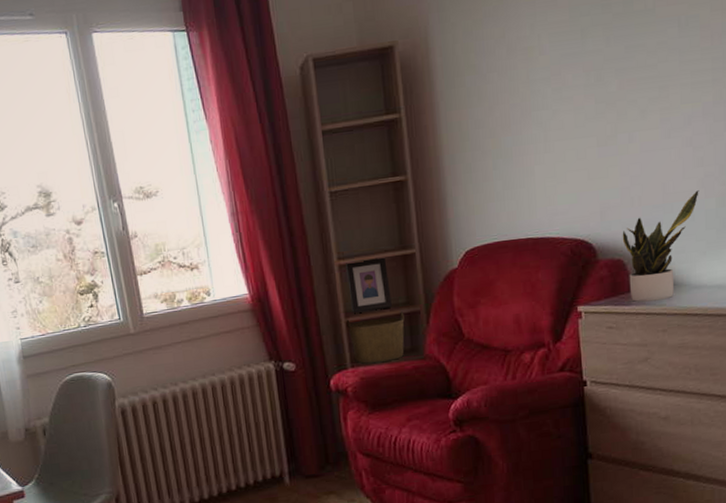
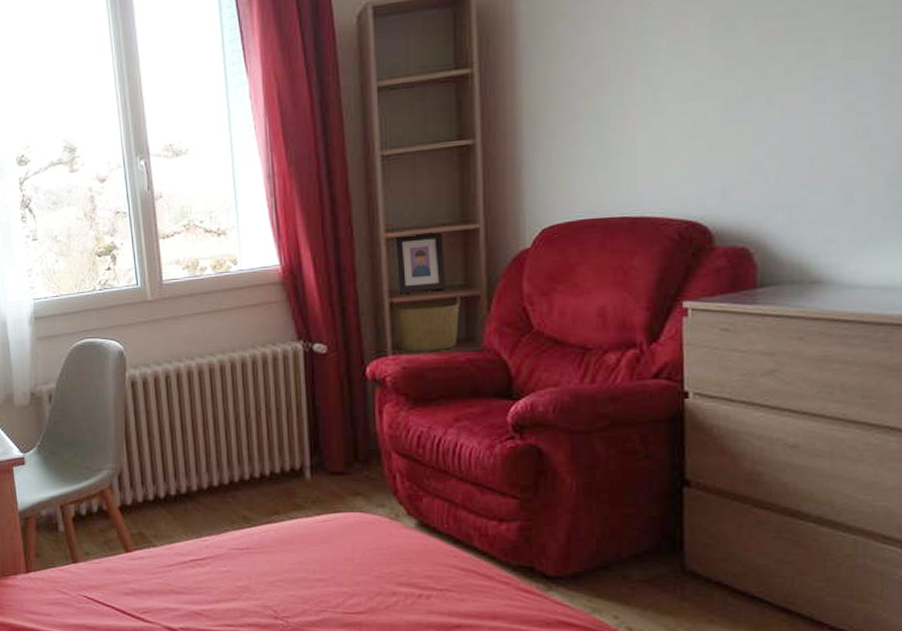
potted plant: present [622,190,699,302] -> none [749,167,862,302]

